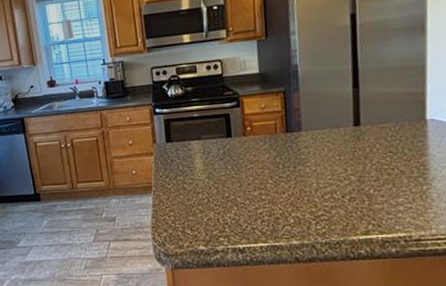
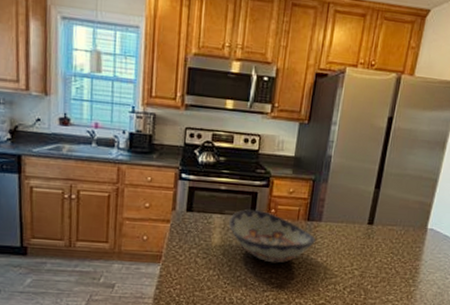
decorative bowl: none [208,129,301,180] -> present [229,209,316,263]

